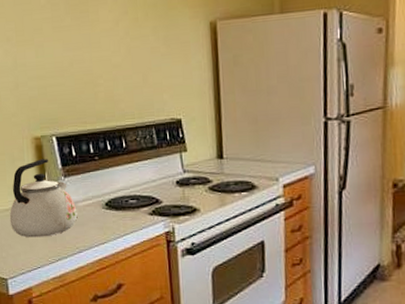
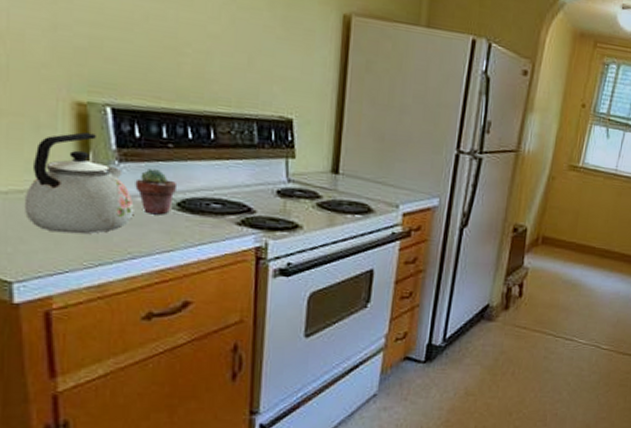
potted succulent: none [76,178,104,215] -> present [135,168,178,215]

